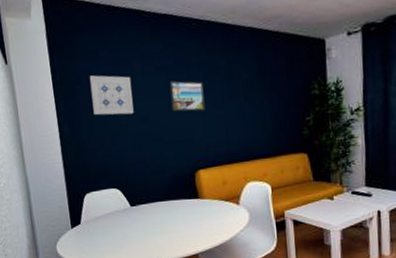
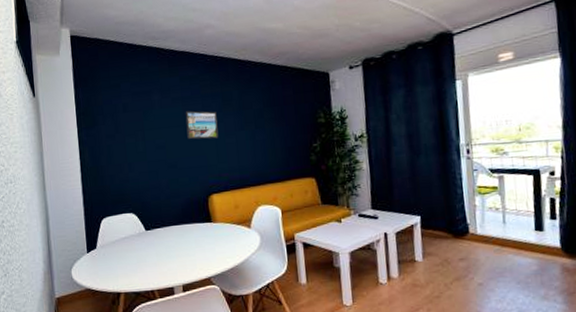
wall art: present [89,75,134,115] -> none [110,106,152,143]

